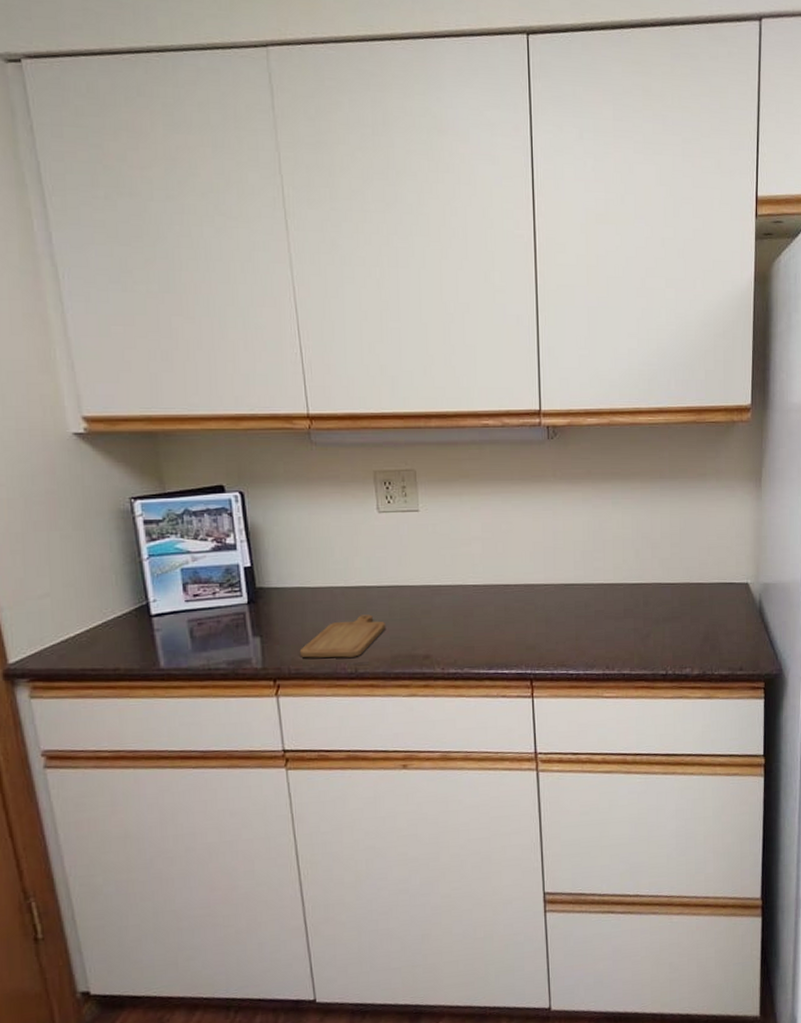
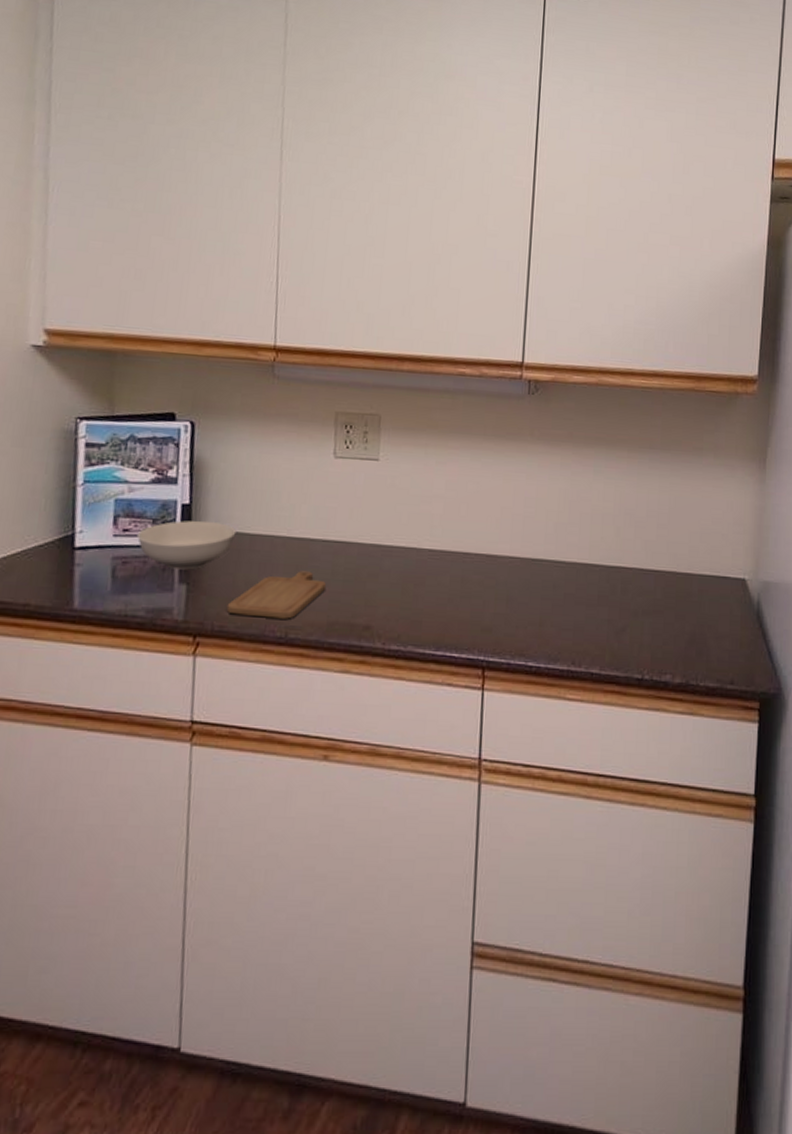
bowl: none [207,579,298,625] -> present [136,520,237,570]

